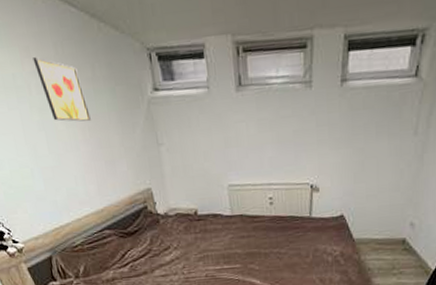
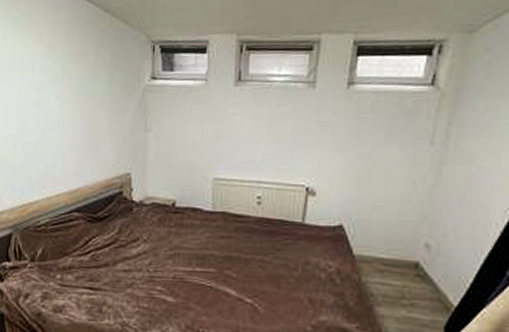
wall art: present [33,57,92,122] -> none [43,42,86,103]

